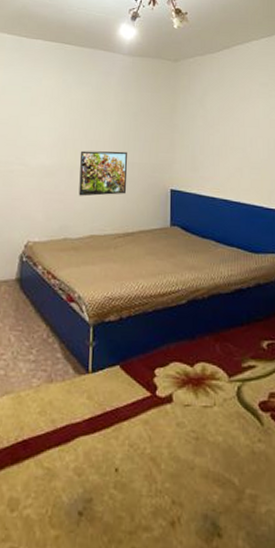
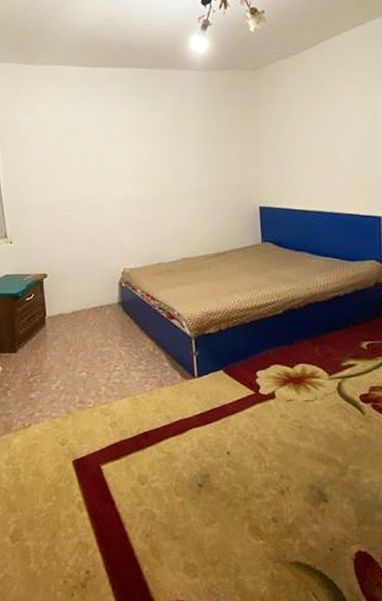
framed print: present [78,150,127,196] -> none [163,173,215,222]

